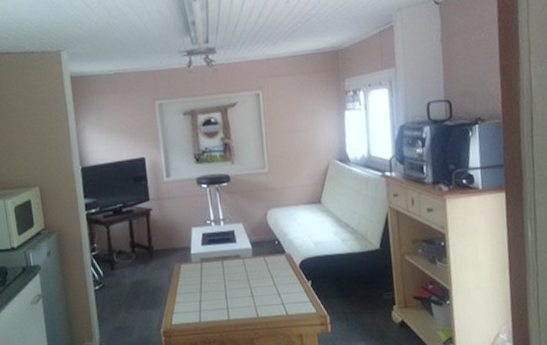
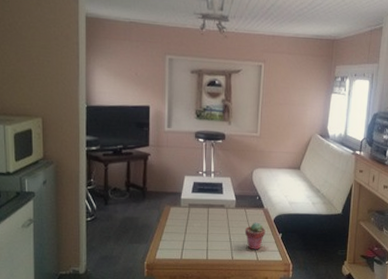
potted succulent: none [267,270,292,304] -> present [244,222,266,250]

